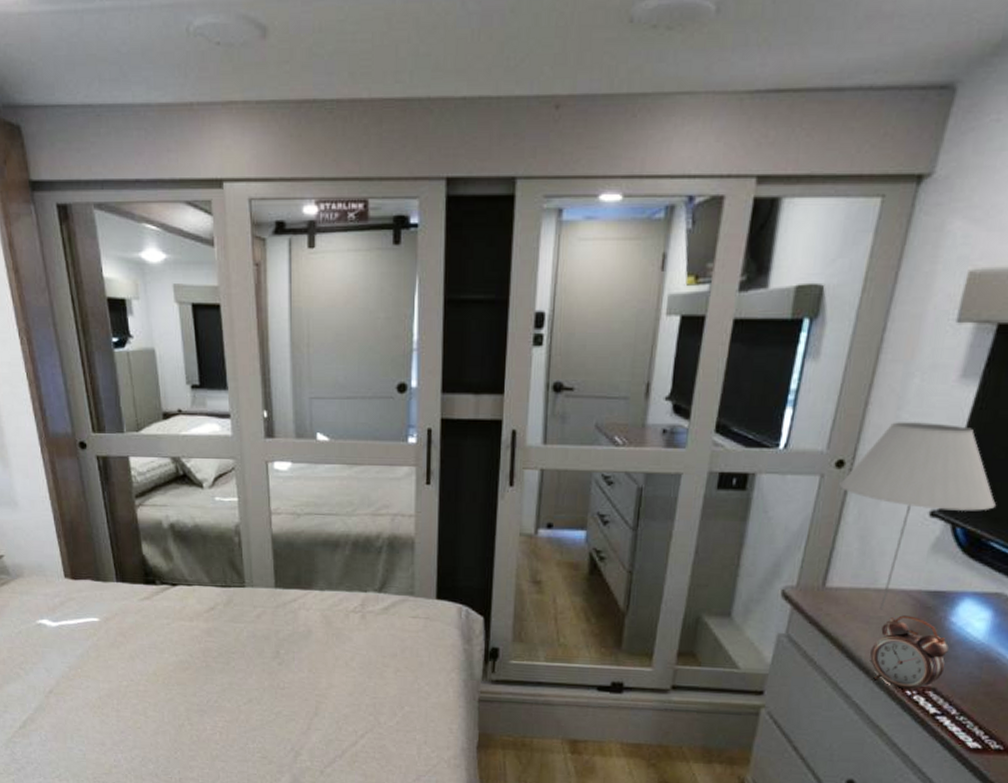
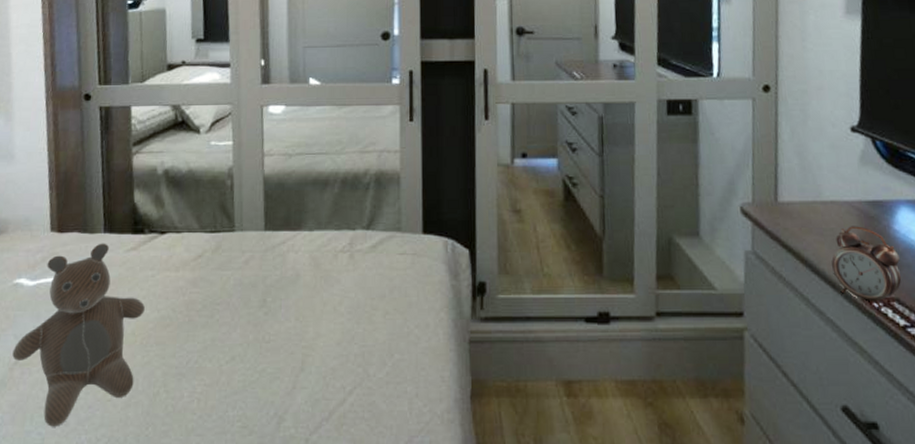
stuffed animal: none [46,591,163,746] -> present [12,243,145,427]
lamp shade: present [839,421,997,610] -> none [770,50,904,222]

